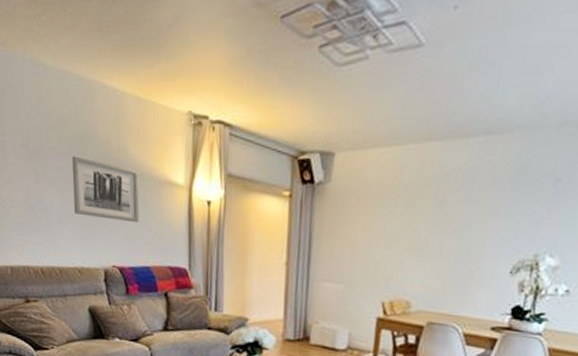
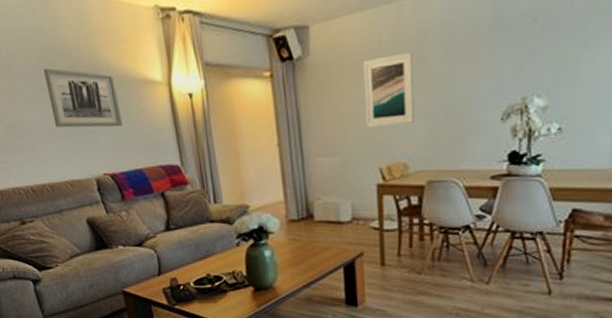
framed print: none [376,192,432,263] -> present [363,51,414,128]

